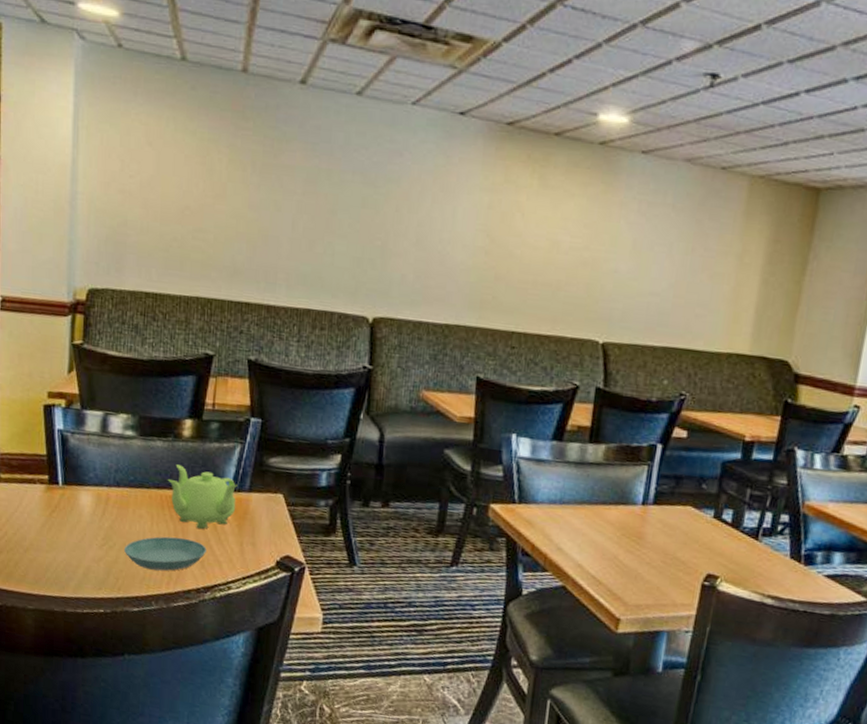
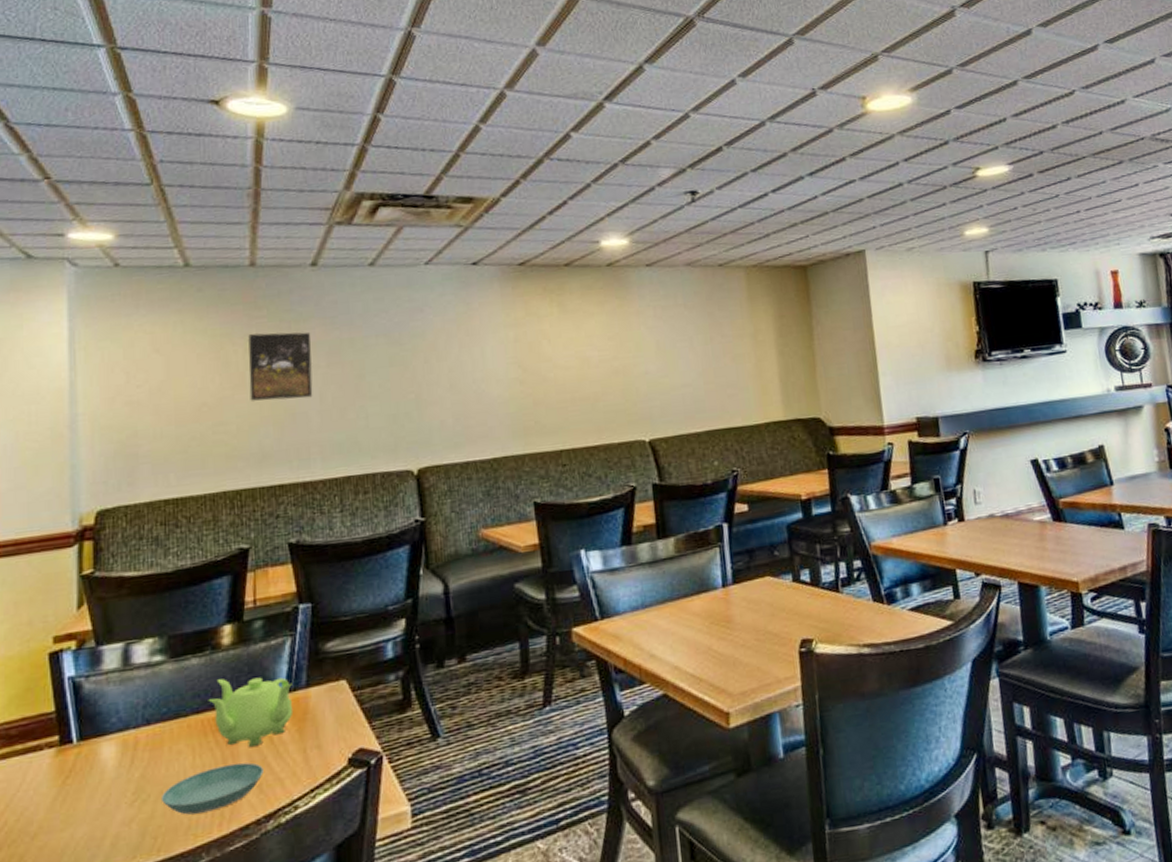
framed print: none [228,145,291,223] -> present [248,332,313,401]

